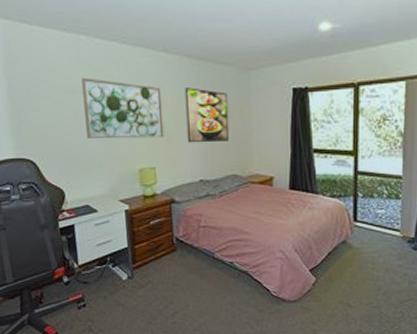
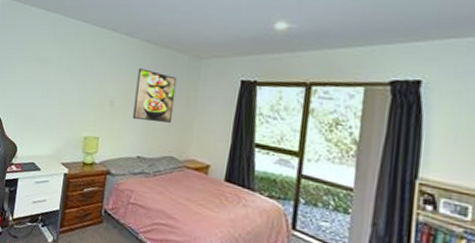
wall art: present [81,77,164,139] -> none [47,49,118,111]

